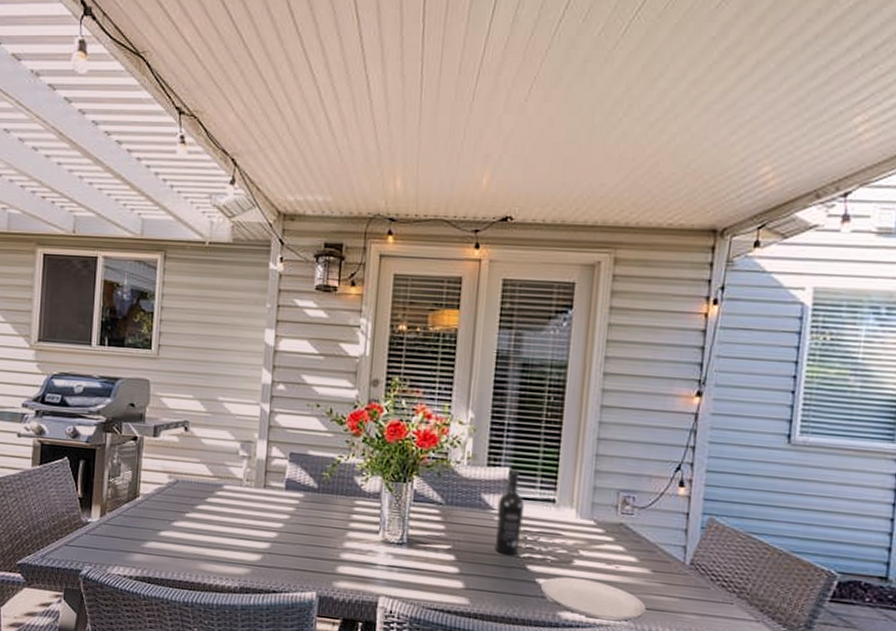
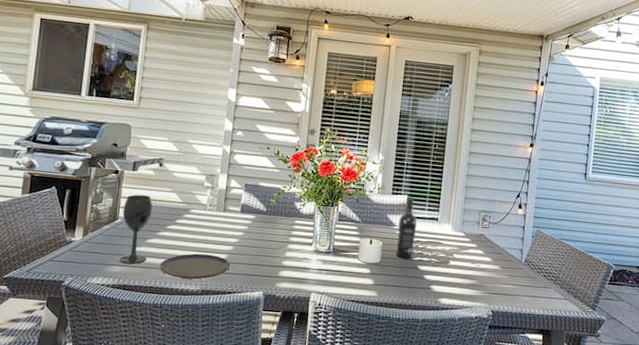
wine glass: none [142,466,178,552] -> present [119,195,153,264]
plate: none [189,541,275,574] -> present [159,253,231,280]
candle: none [441,525,477,561] -> present [357,238,383,264]
plate: present [540,576,646,621] -> none [427,273,497,304]

